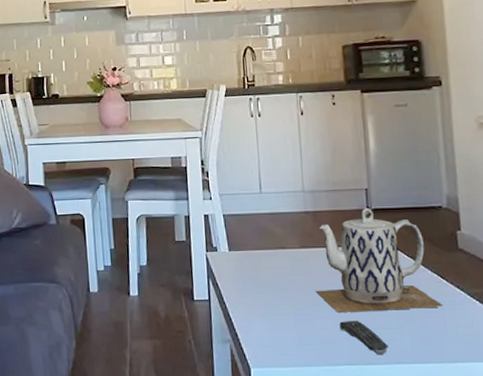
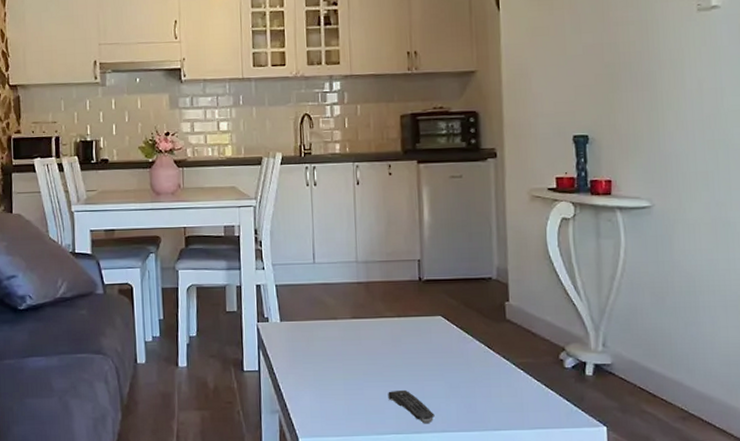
teapot: present [316,208,443,314] -> none [366,279,489,384]

